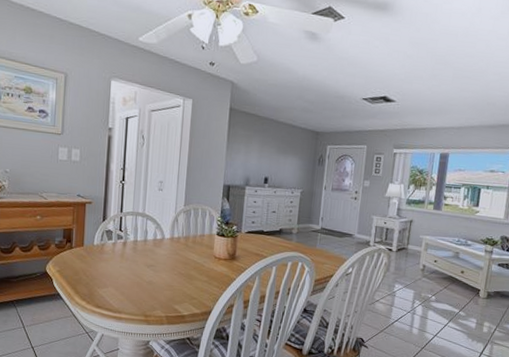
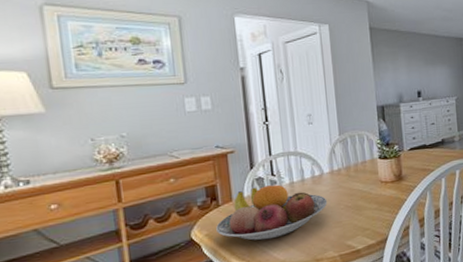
fruit bowl: none [67,238,164,288] -> present [216,184,328,241]

